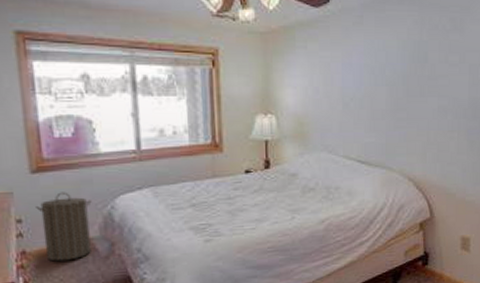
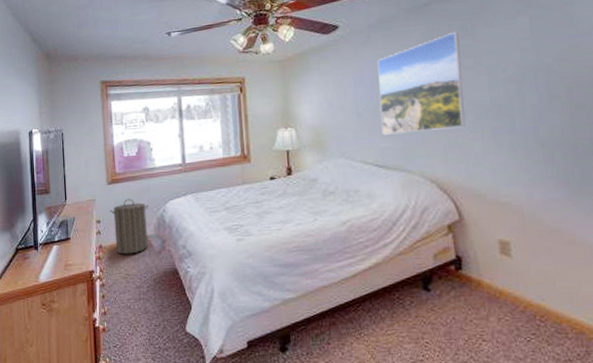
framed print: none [367,23,448,129] -> present [377,31,466,135]

